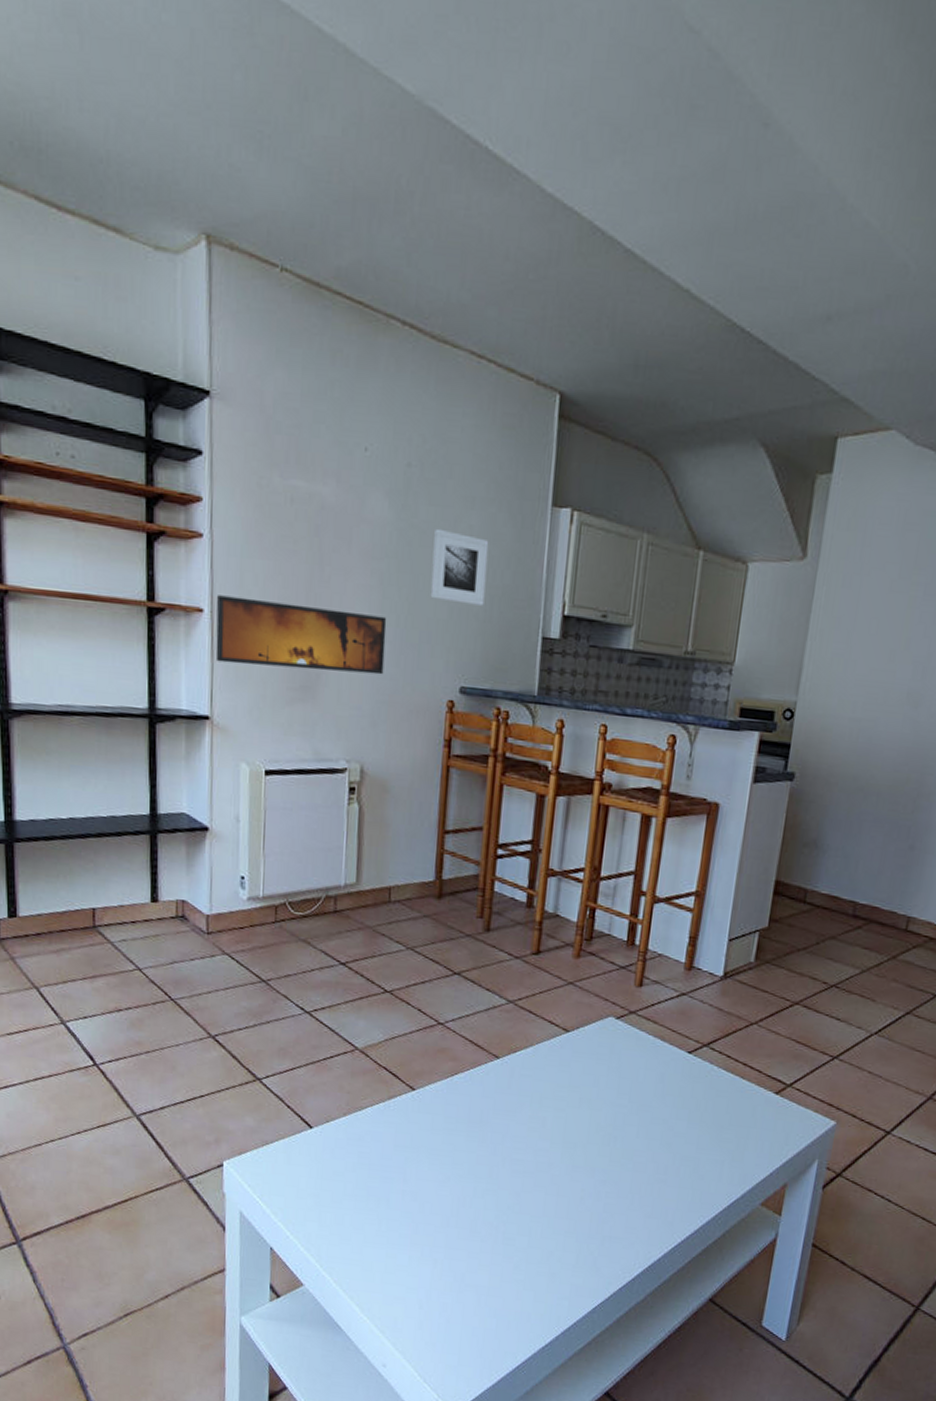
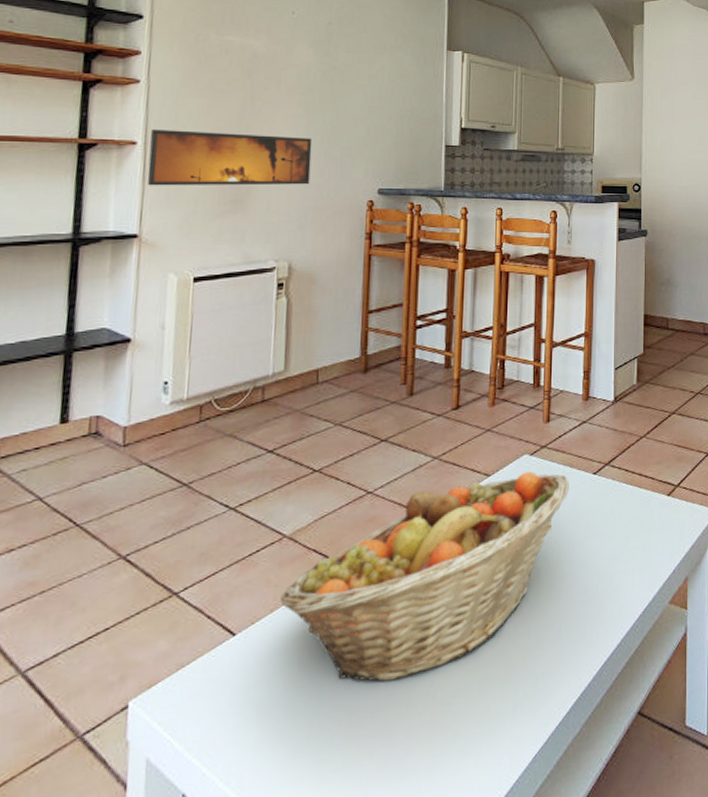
fruit basket: none [353,1032,659,1205] -> present [281,471,569,682]
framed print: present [430,528,489,606] -> none [350,69,398,125]

